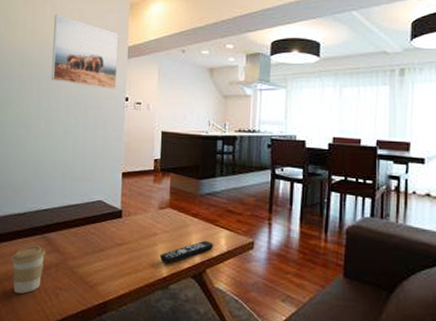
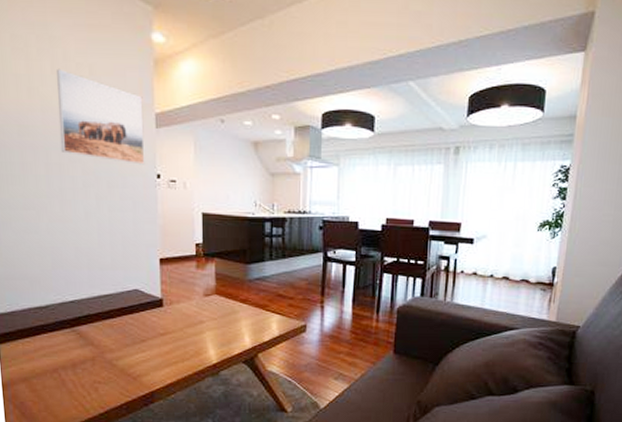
coffee cup: present [11,245,45,294] -> none [37,340,78,390]
remote control: present [160,241,214,264] -> none [208,327,266,351]

